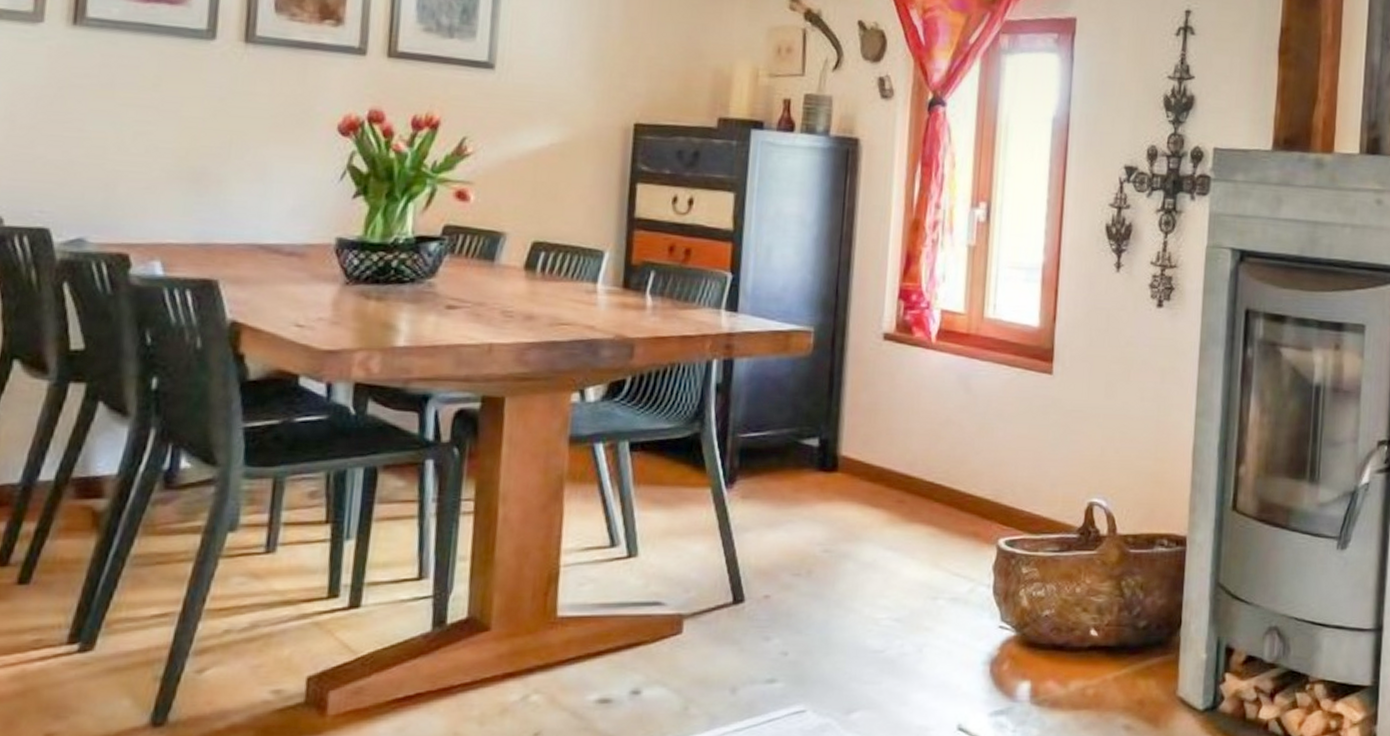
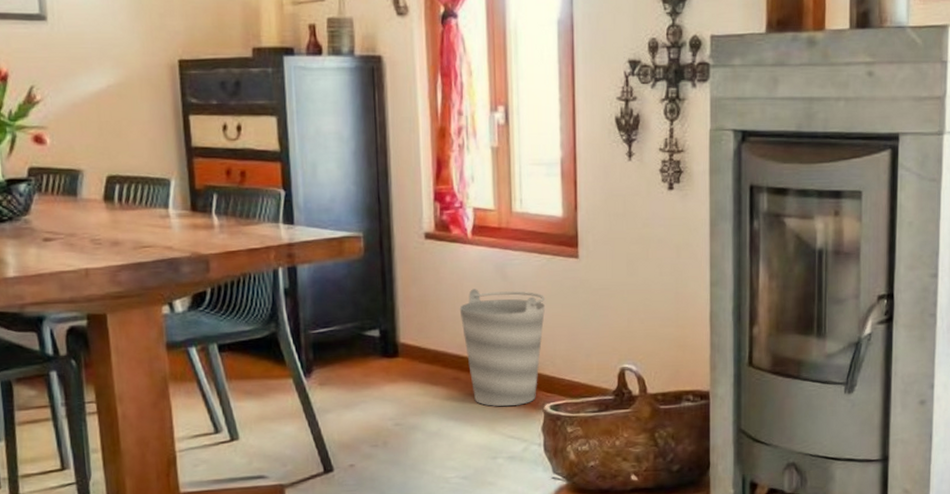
bucket: none [913,400,1012,539] -> present [459,289,546,407]

